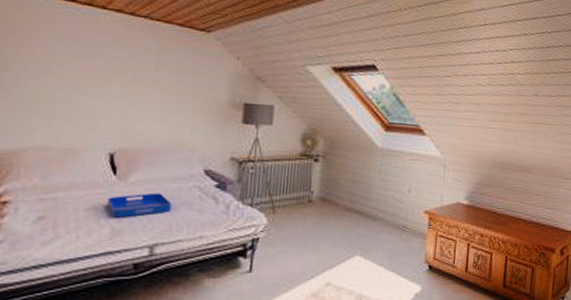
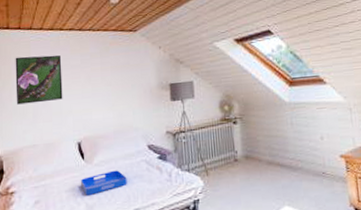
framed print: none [24,30,100,97] -> present [15,55,63,105]

